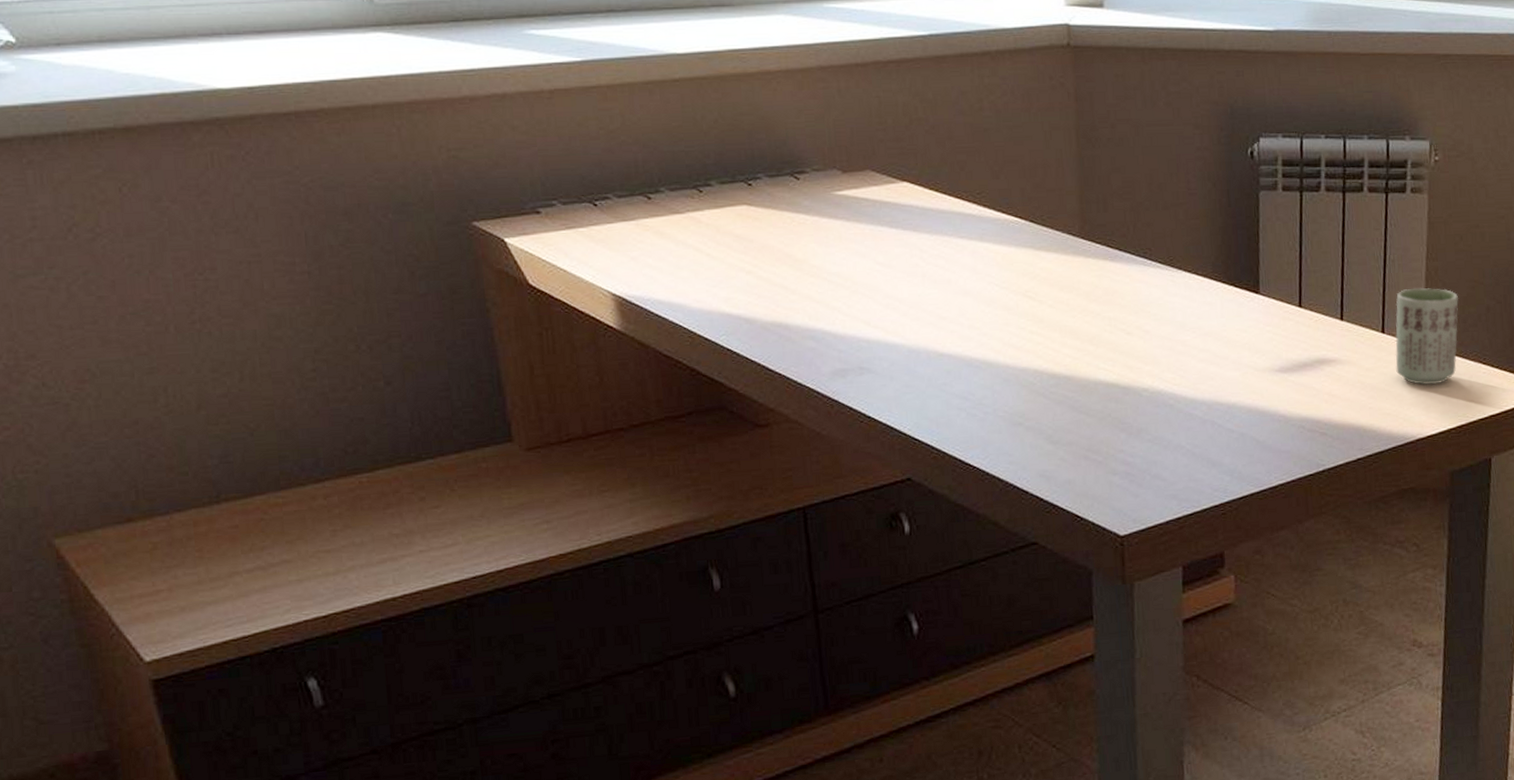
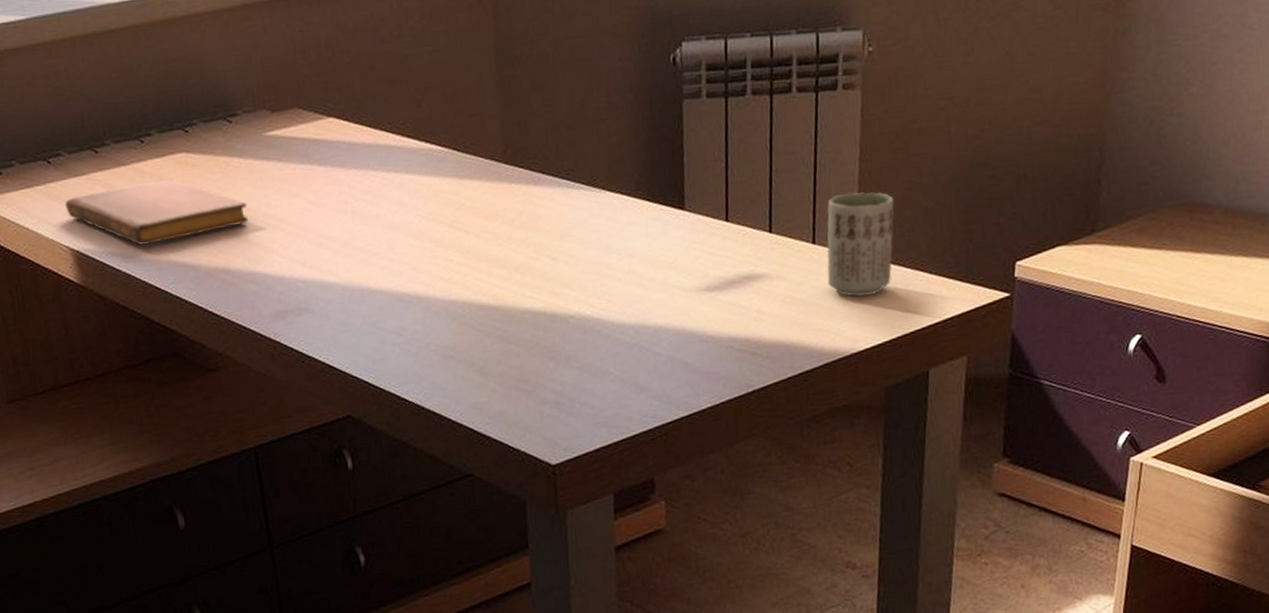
notebook: none [609,231,811,295] -> present [64,179,248,245]

